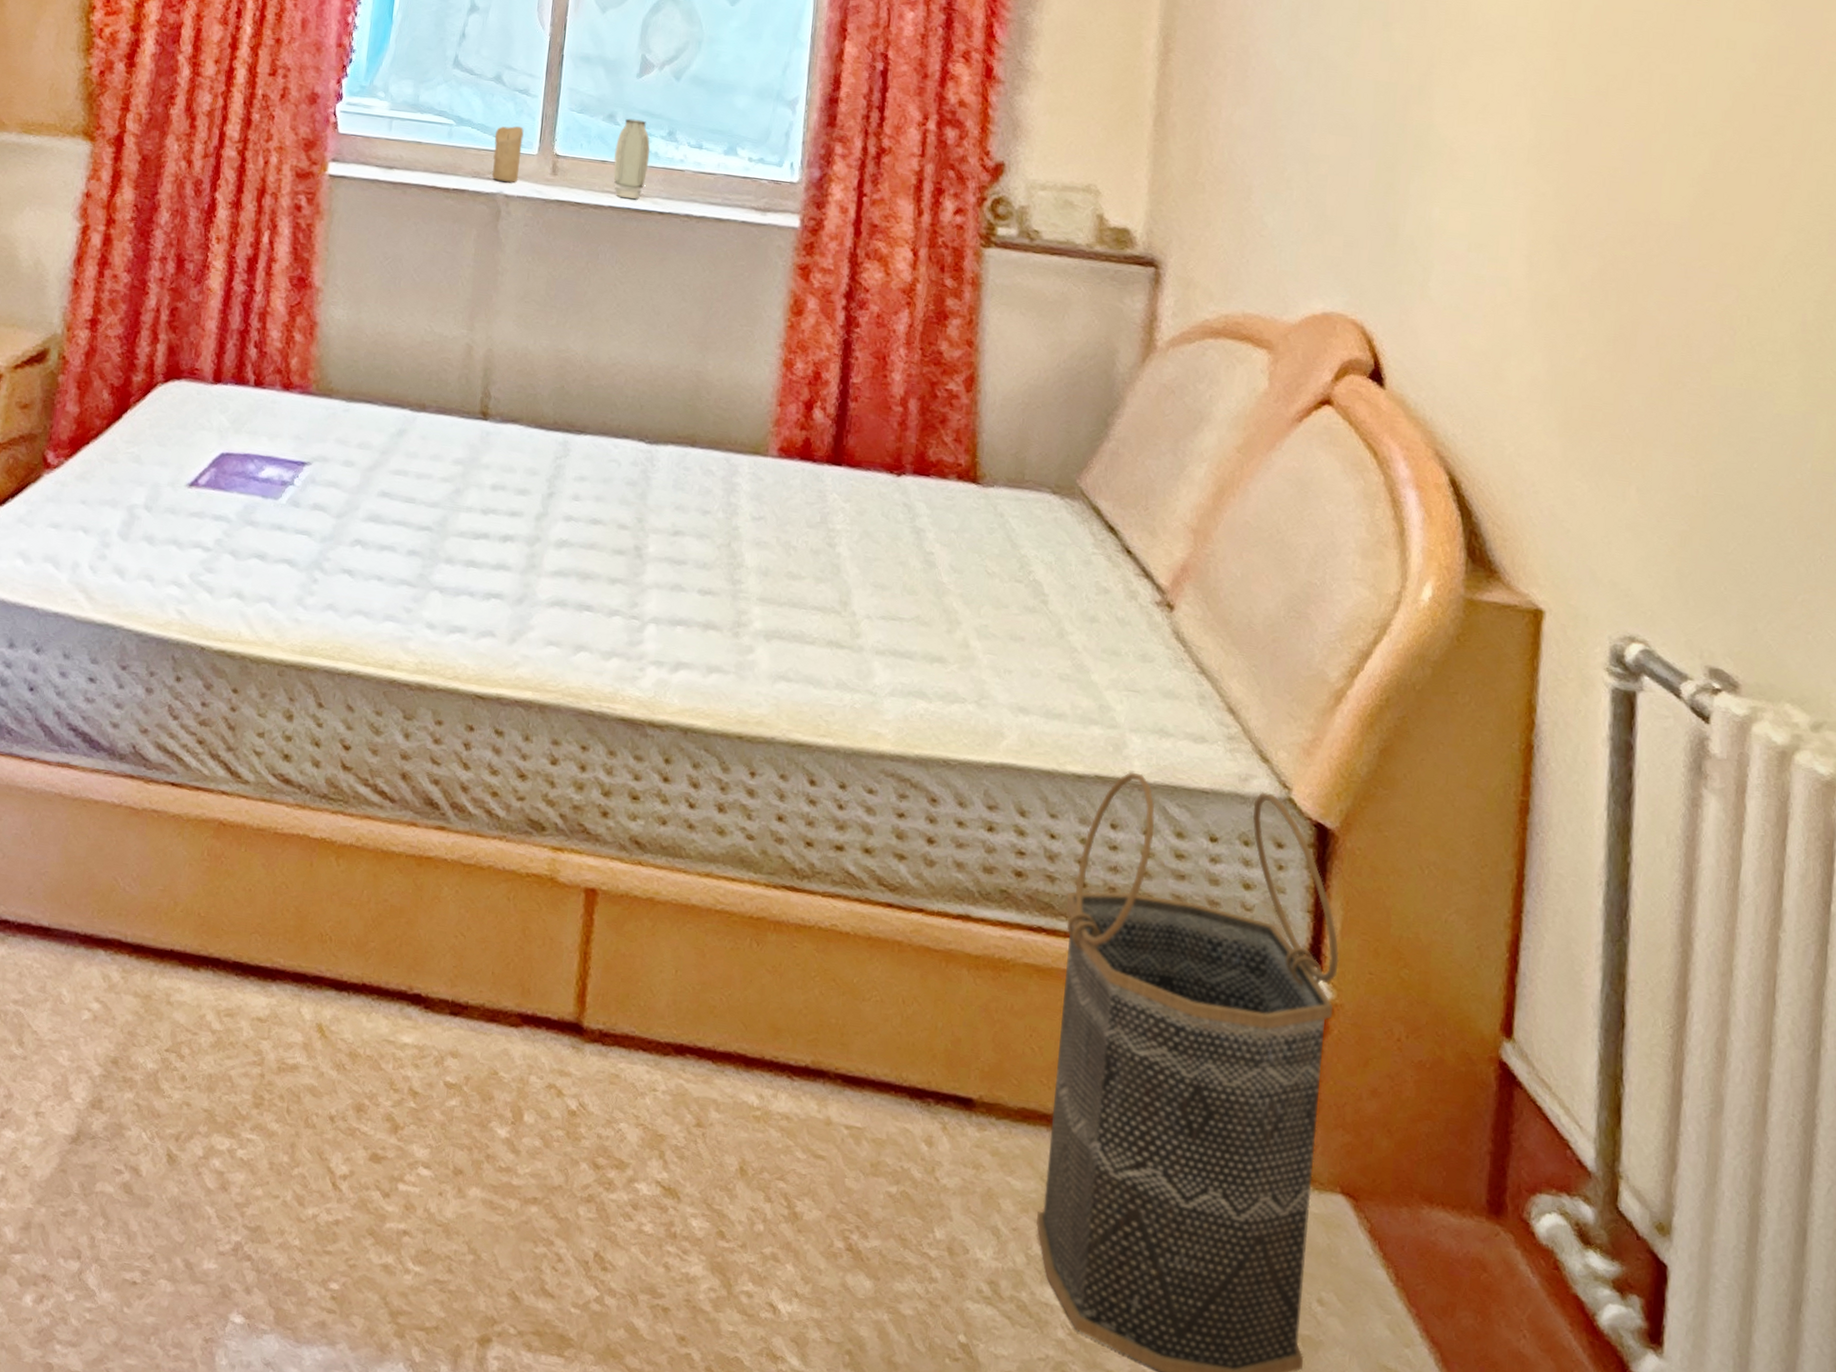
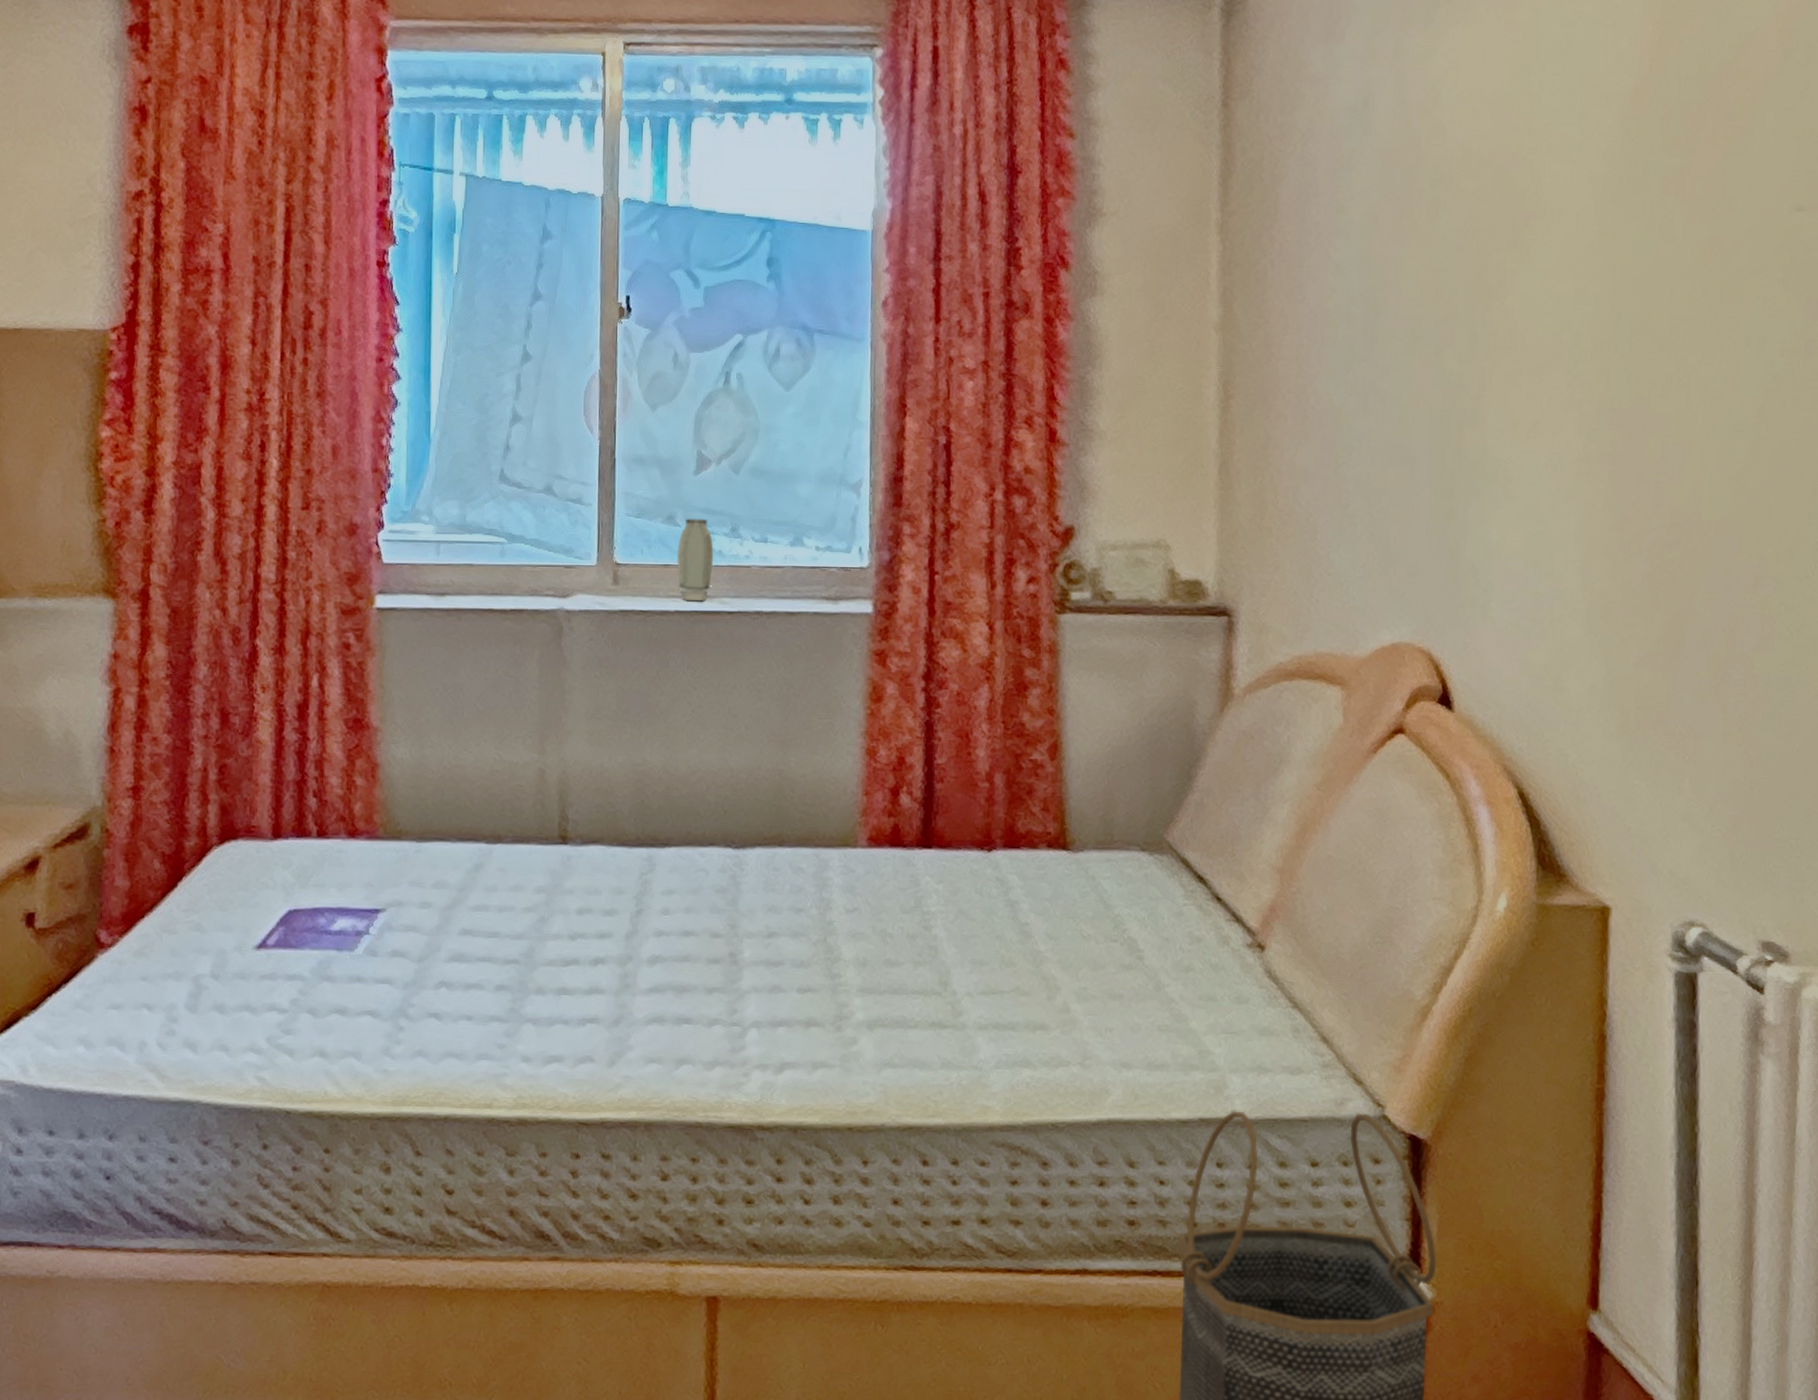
candle: present [492,126,524,183] -> none [549,537,580,598]

